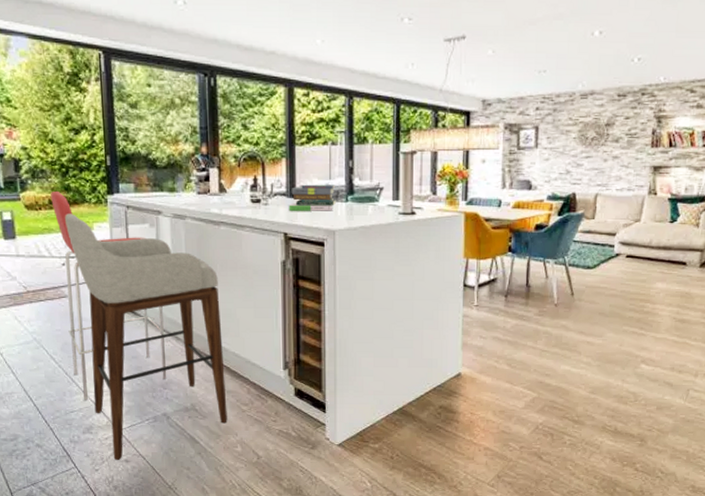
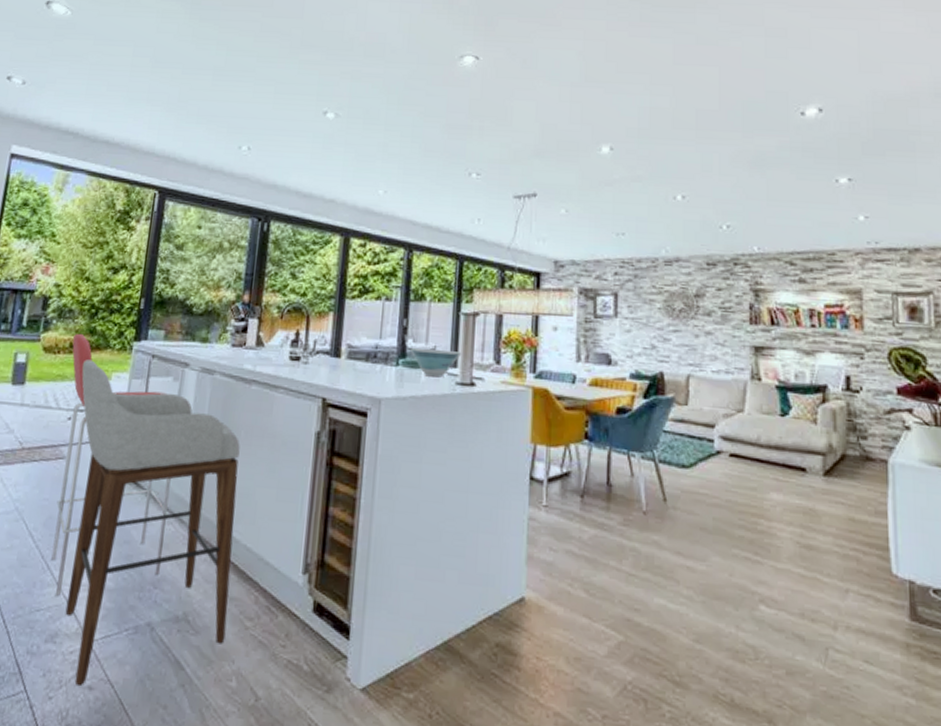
books: present [288,184,336,211] -> none [330,342,386,376]
bowl: none [356,185,403,209] -> present [409,348,462,378]

